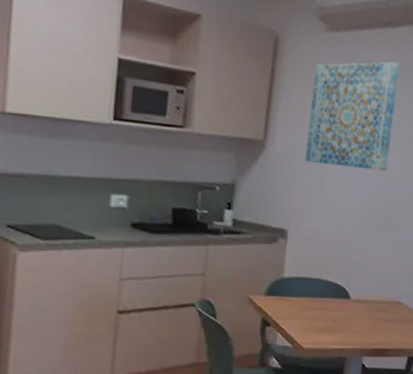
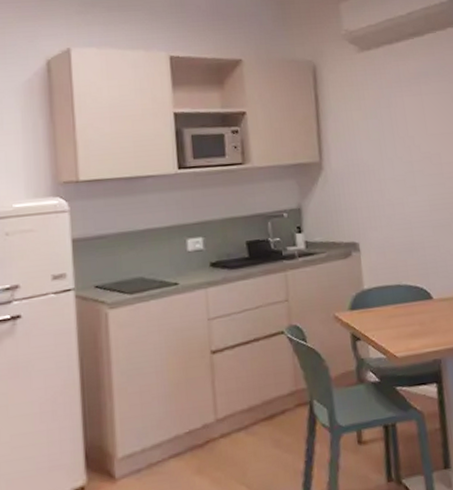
wall art: present [305,62,400,171] -> none [355,67,442,174]

